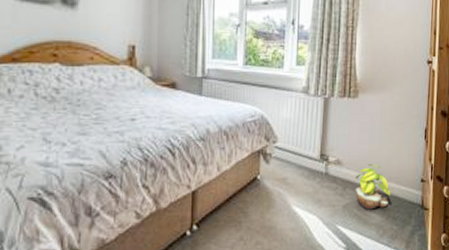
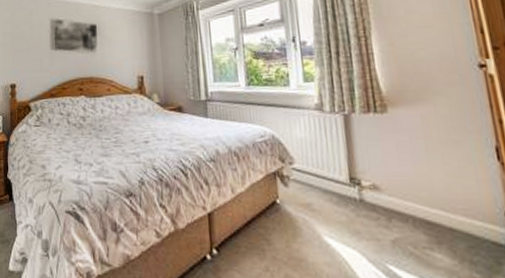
potted plant: present [355,164,391,210] -> none [402,191,461,249]

